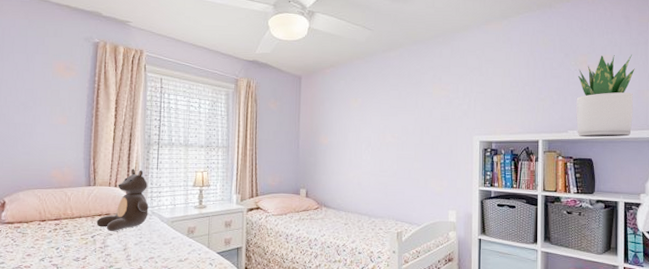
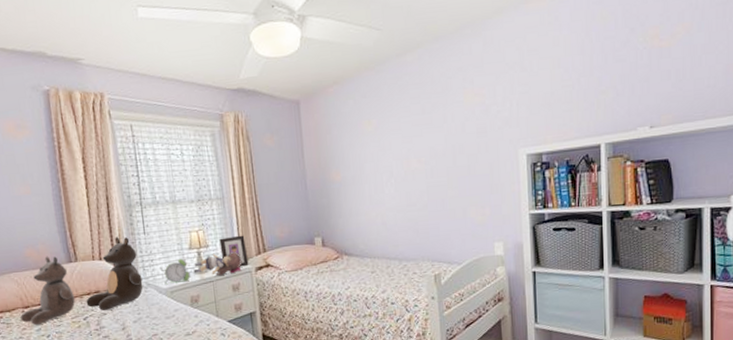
stuffed animal: none [35,178,87,238] -> present [20,256,75,326]
alarm clock: none [165,193,192,216] -> present [160,258,191,286]
rag doll: none [194,193,237,212] -> present [193,252,242,276]
picture frame: none [219,179,242,207] -> present [219,235,249,267]
planter: present [576,54,635,138] -> none [647,18,723,134]

